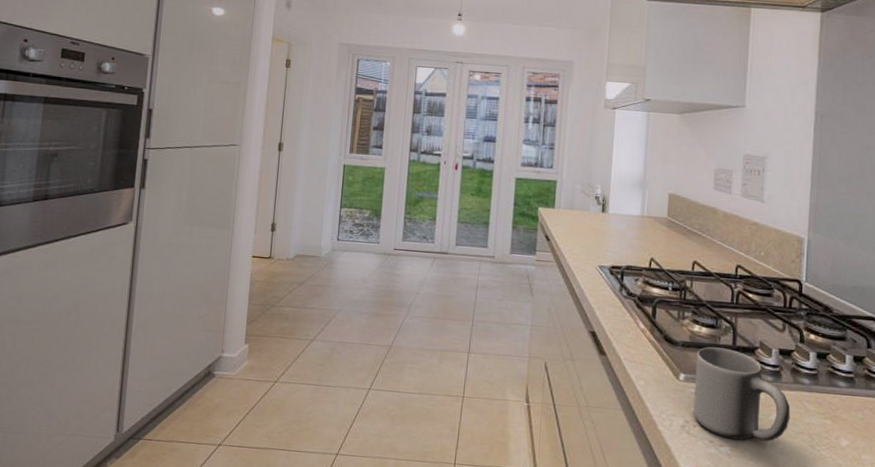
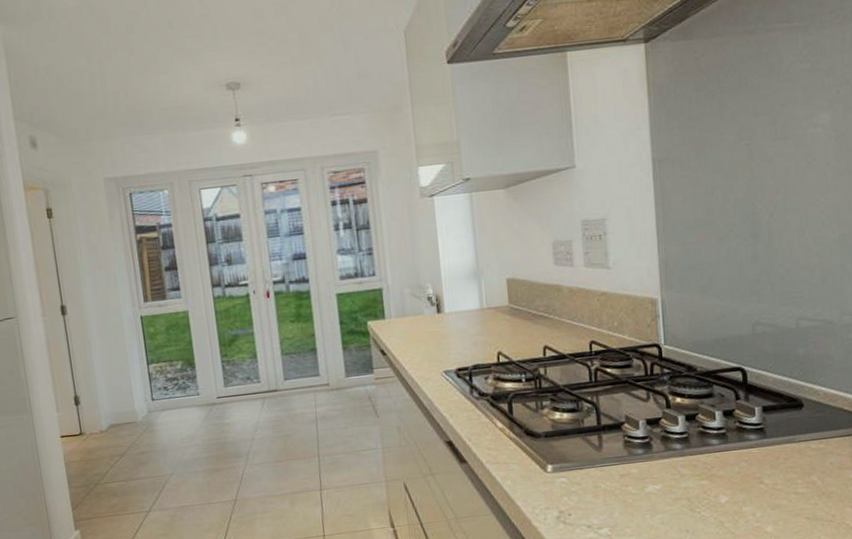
mug: present [693,347,791,442] -> none [561,429,667,520]

